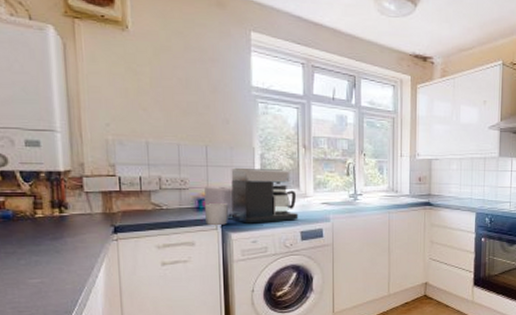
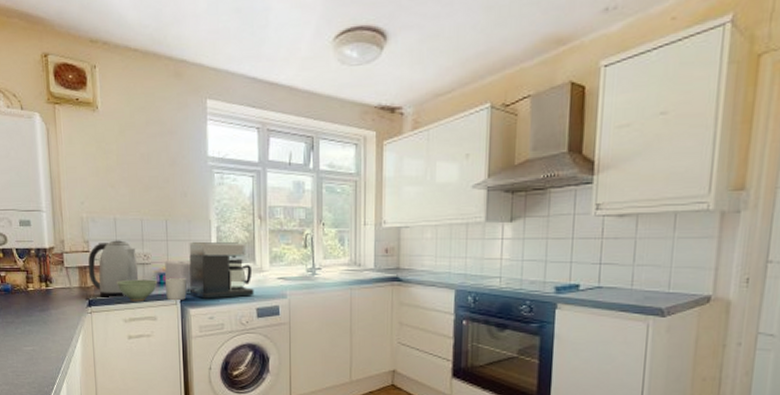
kettle: none [113,164,175,223] -> present [88,240,139,298]
bowl: none [149,204,197,227] -> present [117,279,158,302]

